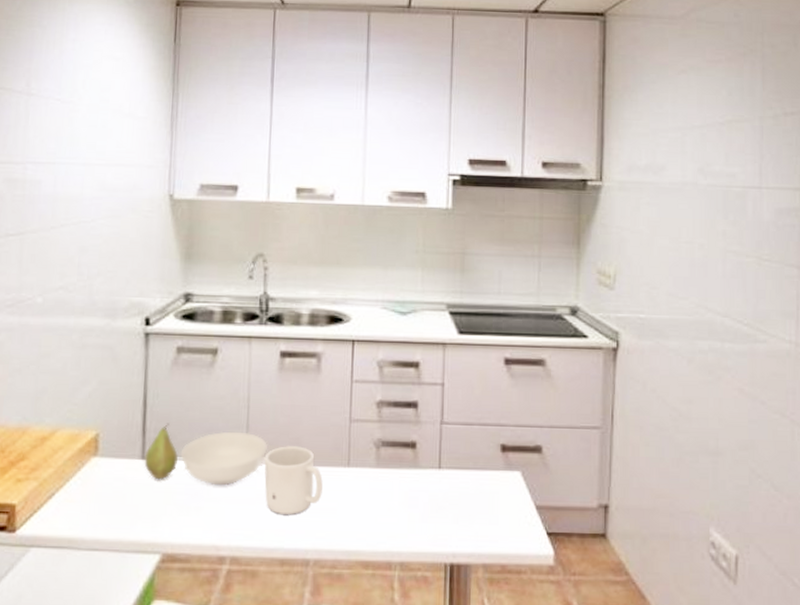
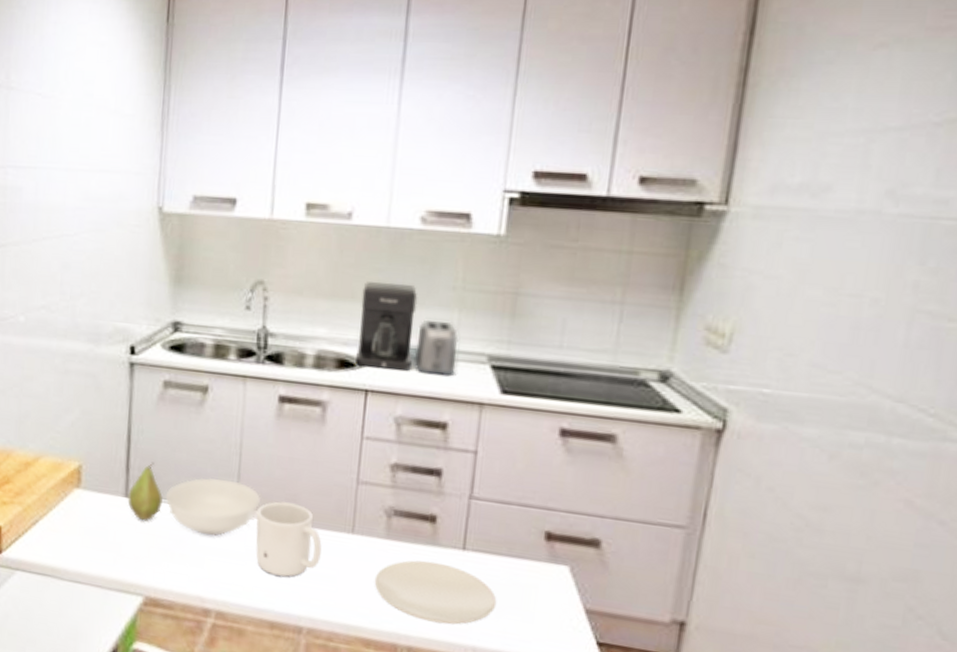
coffee maker: none [343,250,390,321] -> present [356,282,418,371]
plate: none [369,482,469,537] -> present [374,560,497,625]
toaster: none [389,279,423,323] -> present [413,320,459,376]

